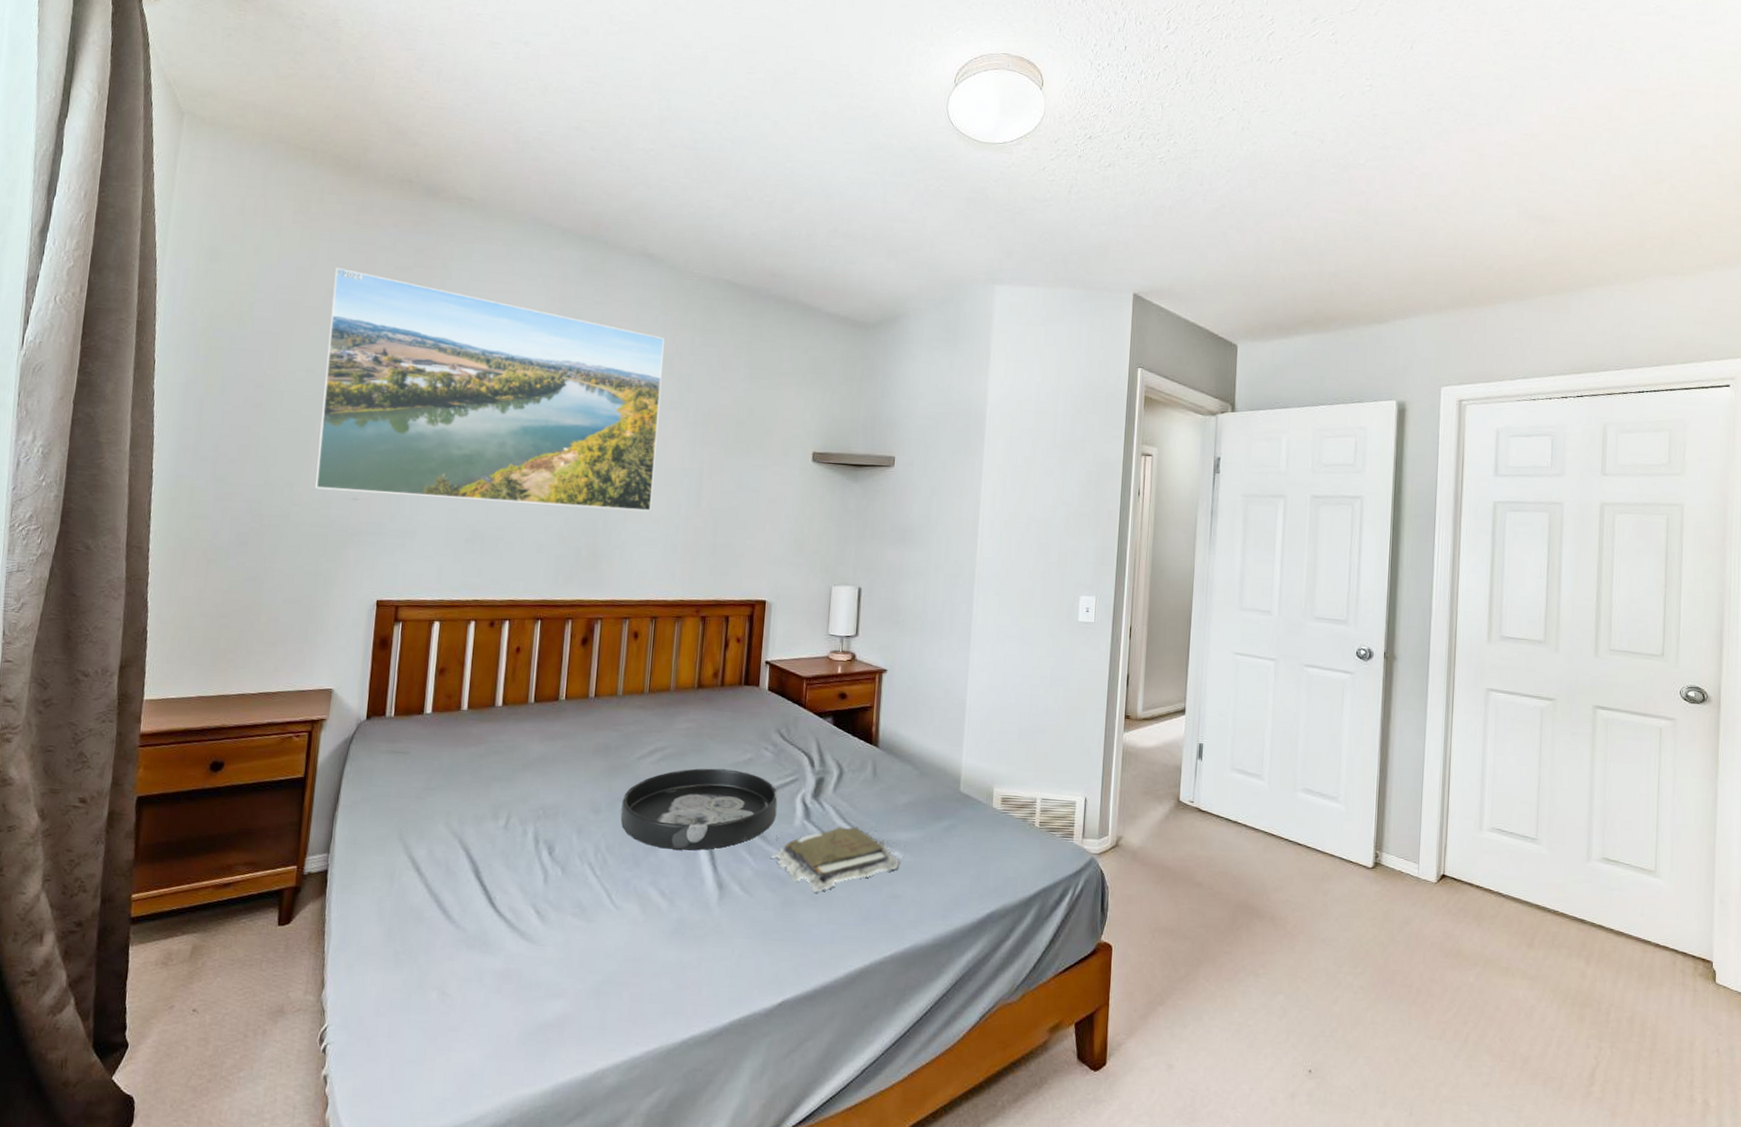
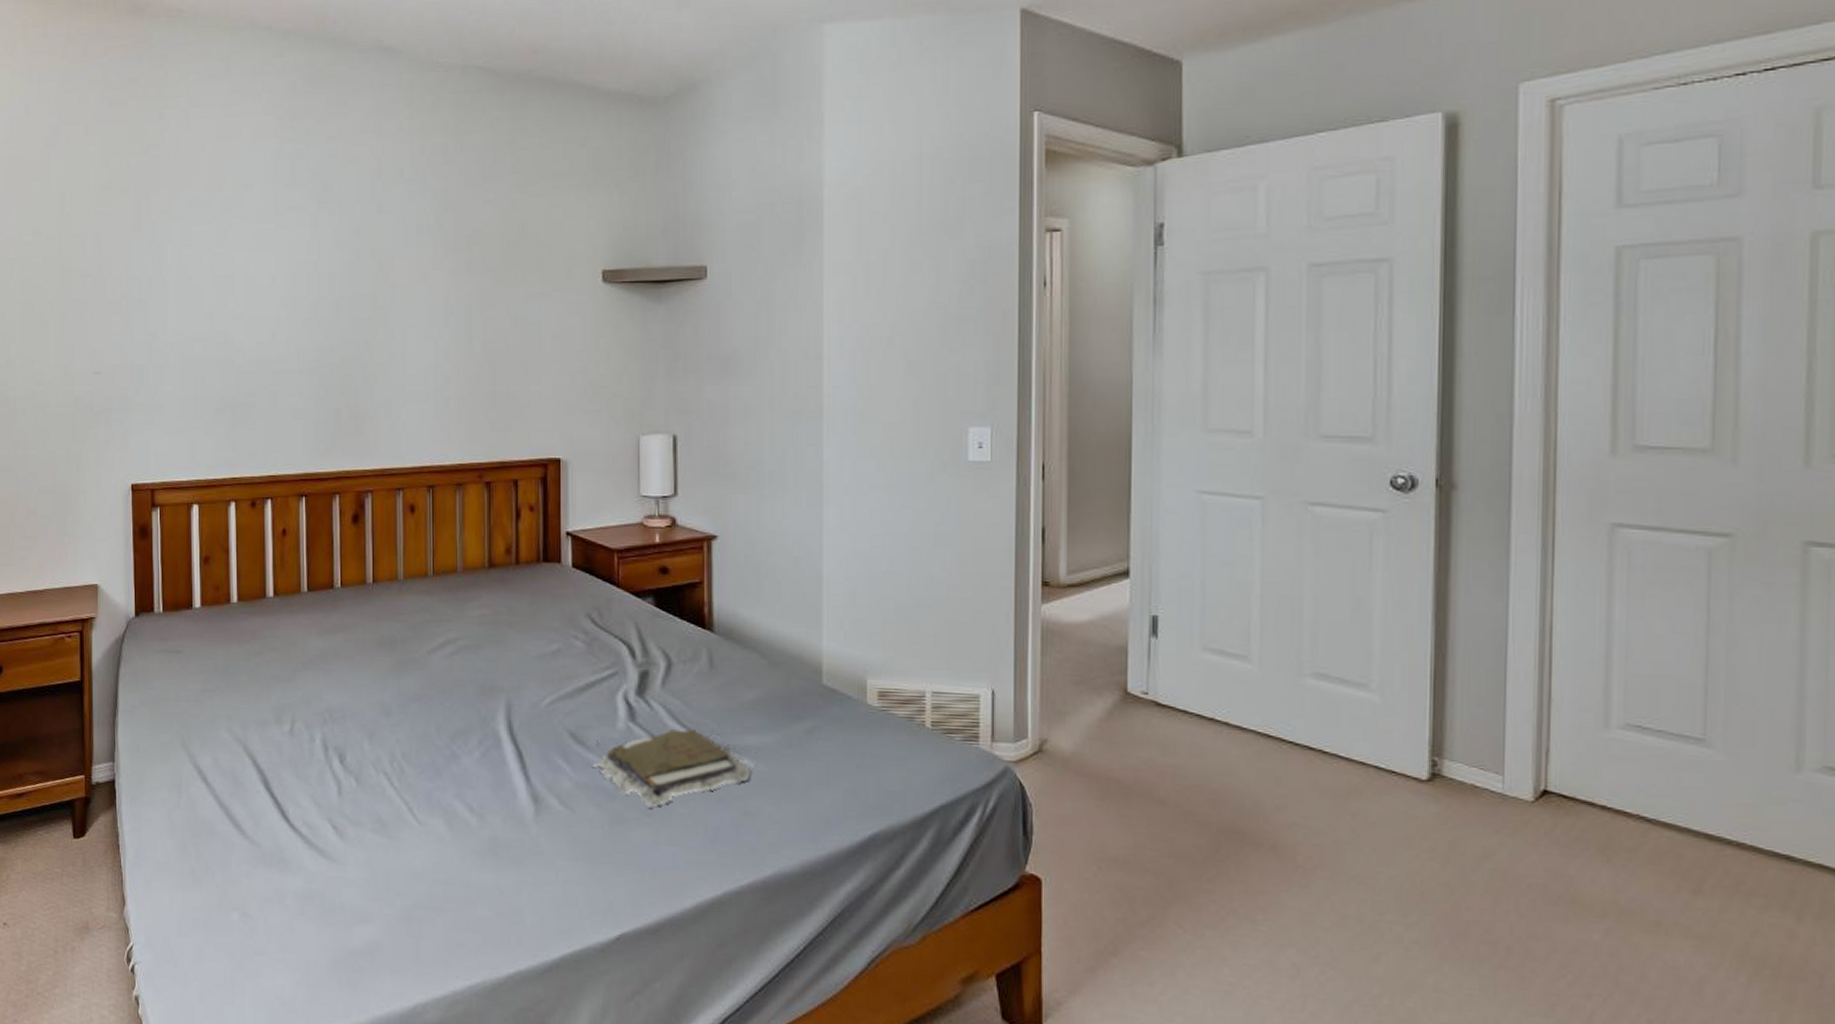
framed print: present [314,267,665,511] -> none [49,111,417,365]
tray: present [620,768,778,851] -> none [415,662,595,758]

